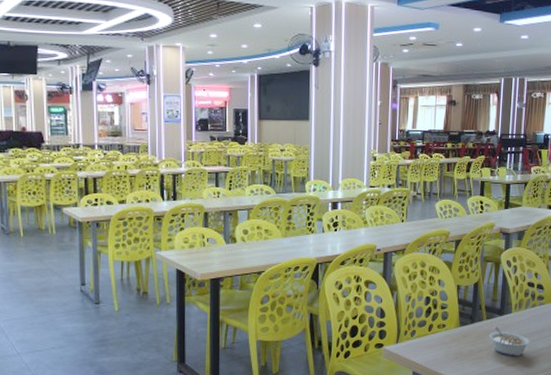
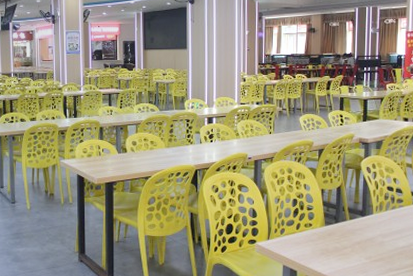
legume: present [488,326,531,357] -> none [352,226,392,254]

